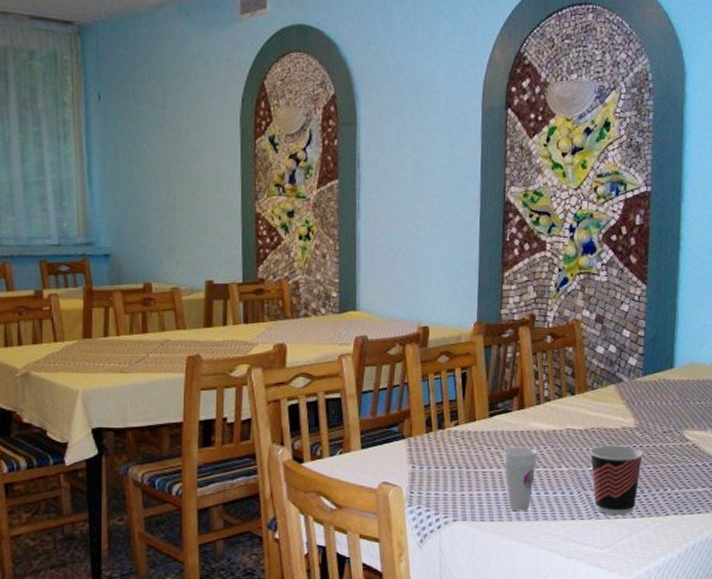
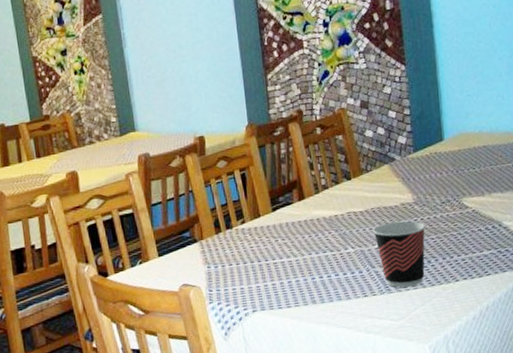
cup: present [503,447,537,512] -> none [290,234,324,296]

